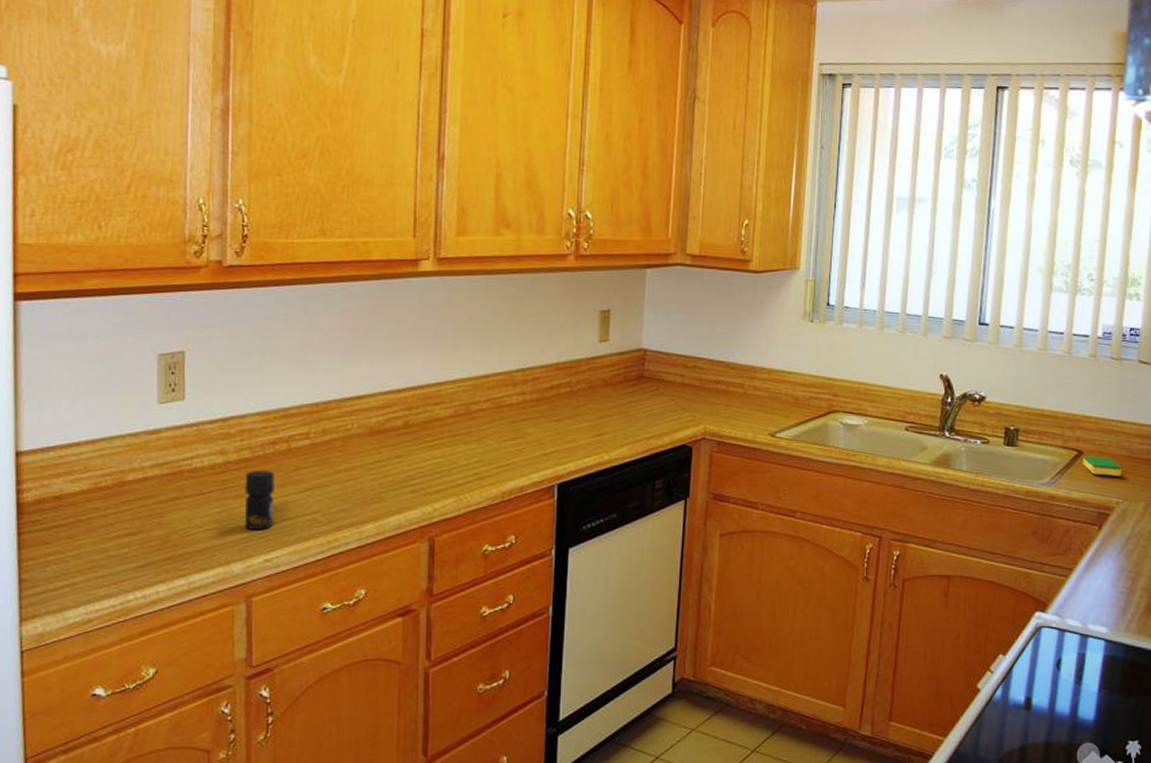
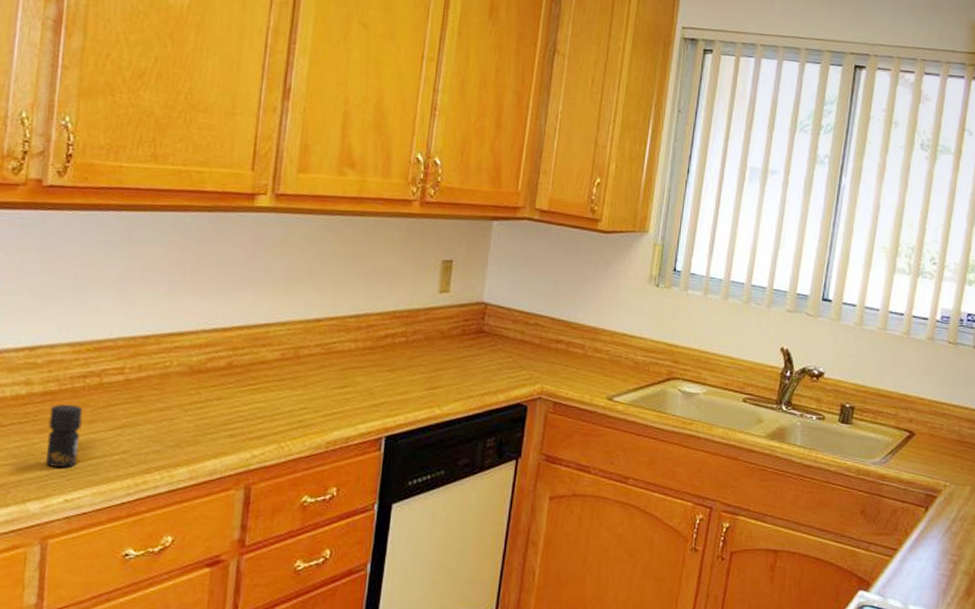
dish sponge: present [1083,456,1122,476] -> none [914,437,952,459]

